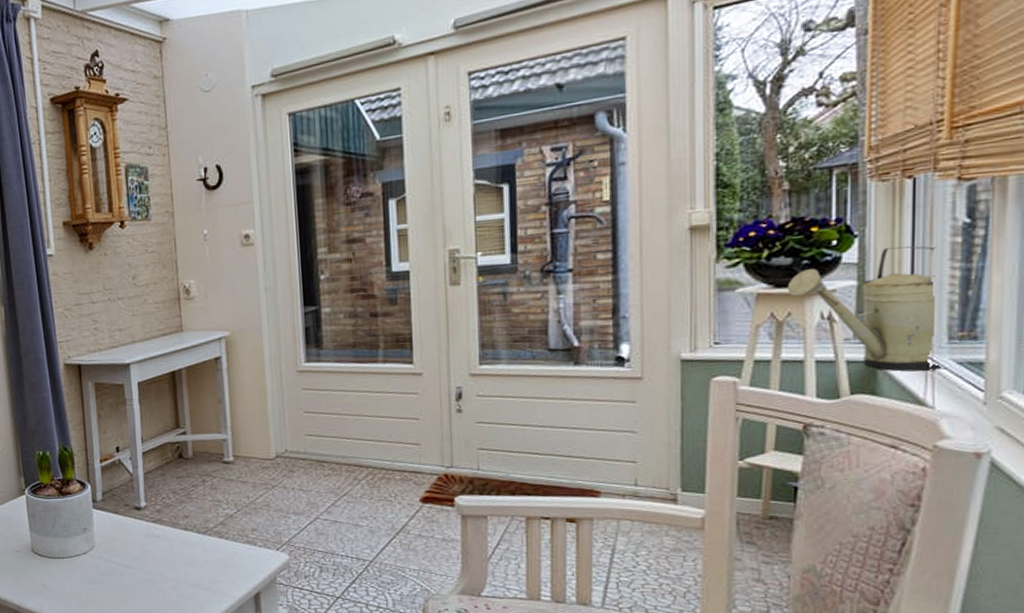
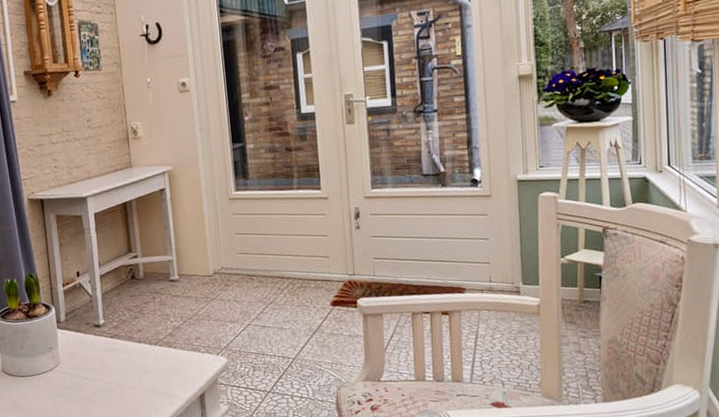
watering can: present [787,246,947,371] -> none [586,90,693,185]

